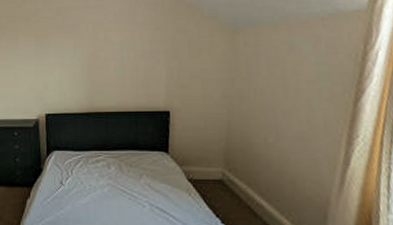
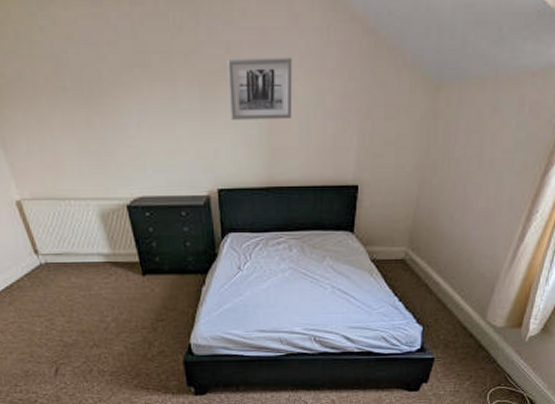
wall art: none [58,16,109,61] -> present [227,57,293,120]

